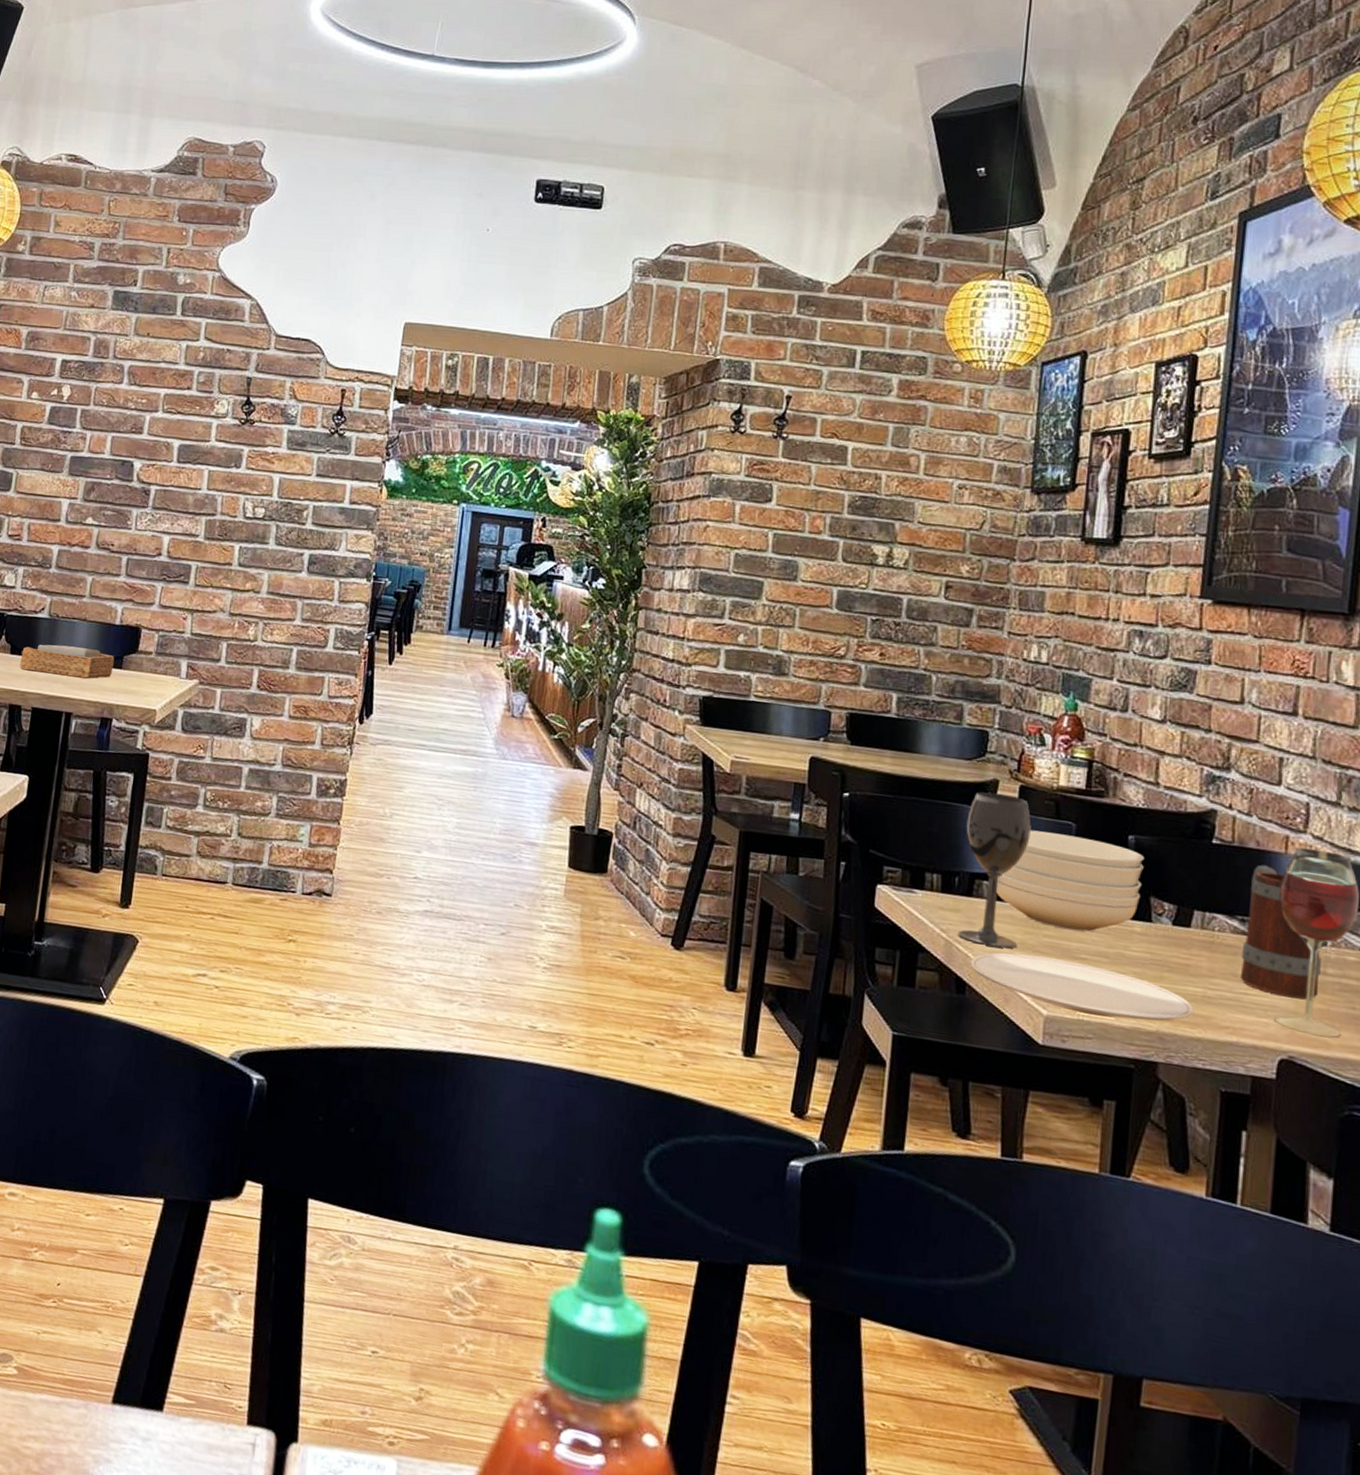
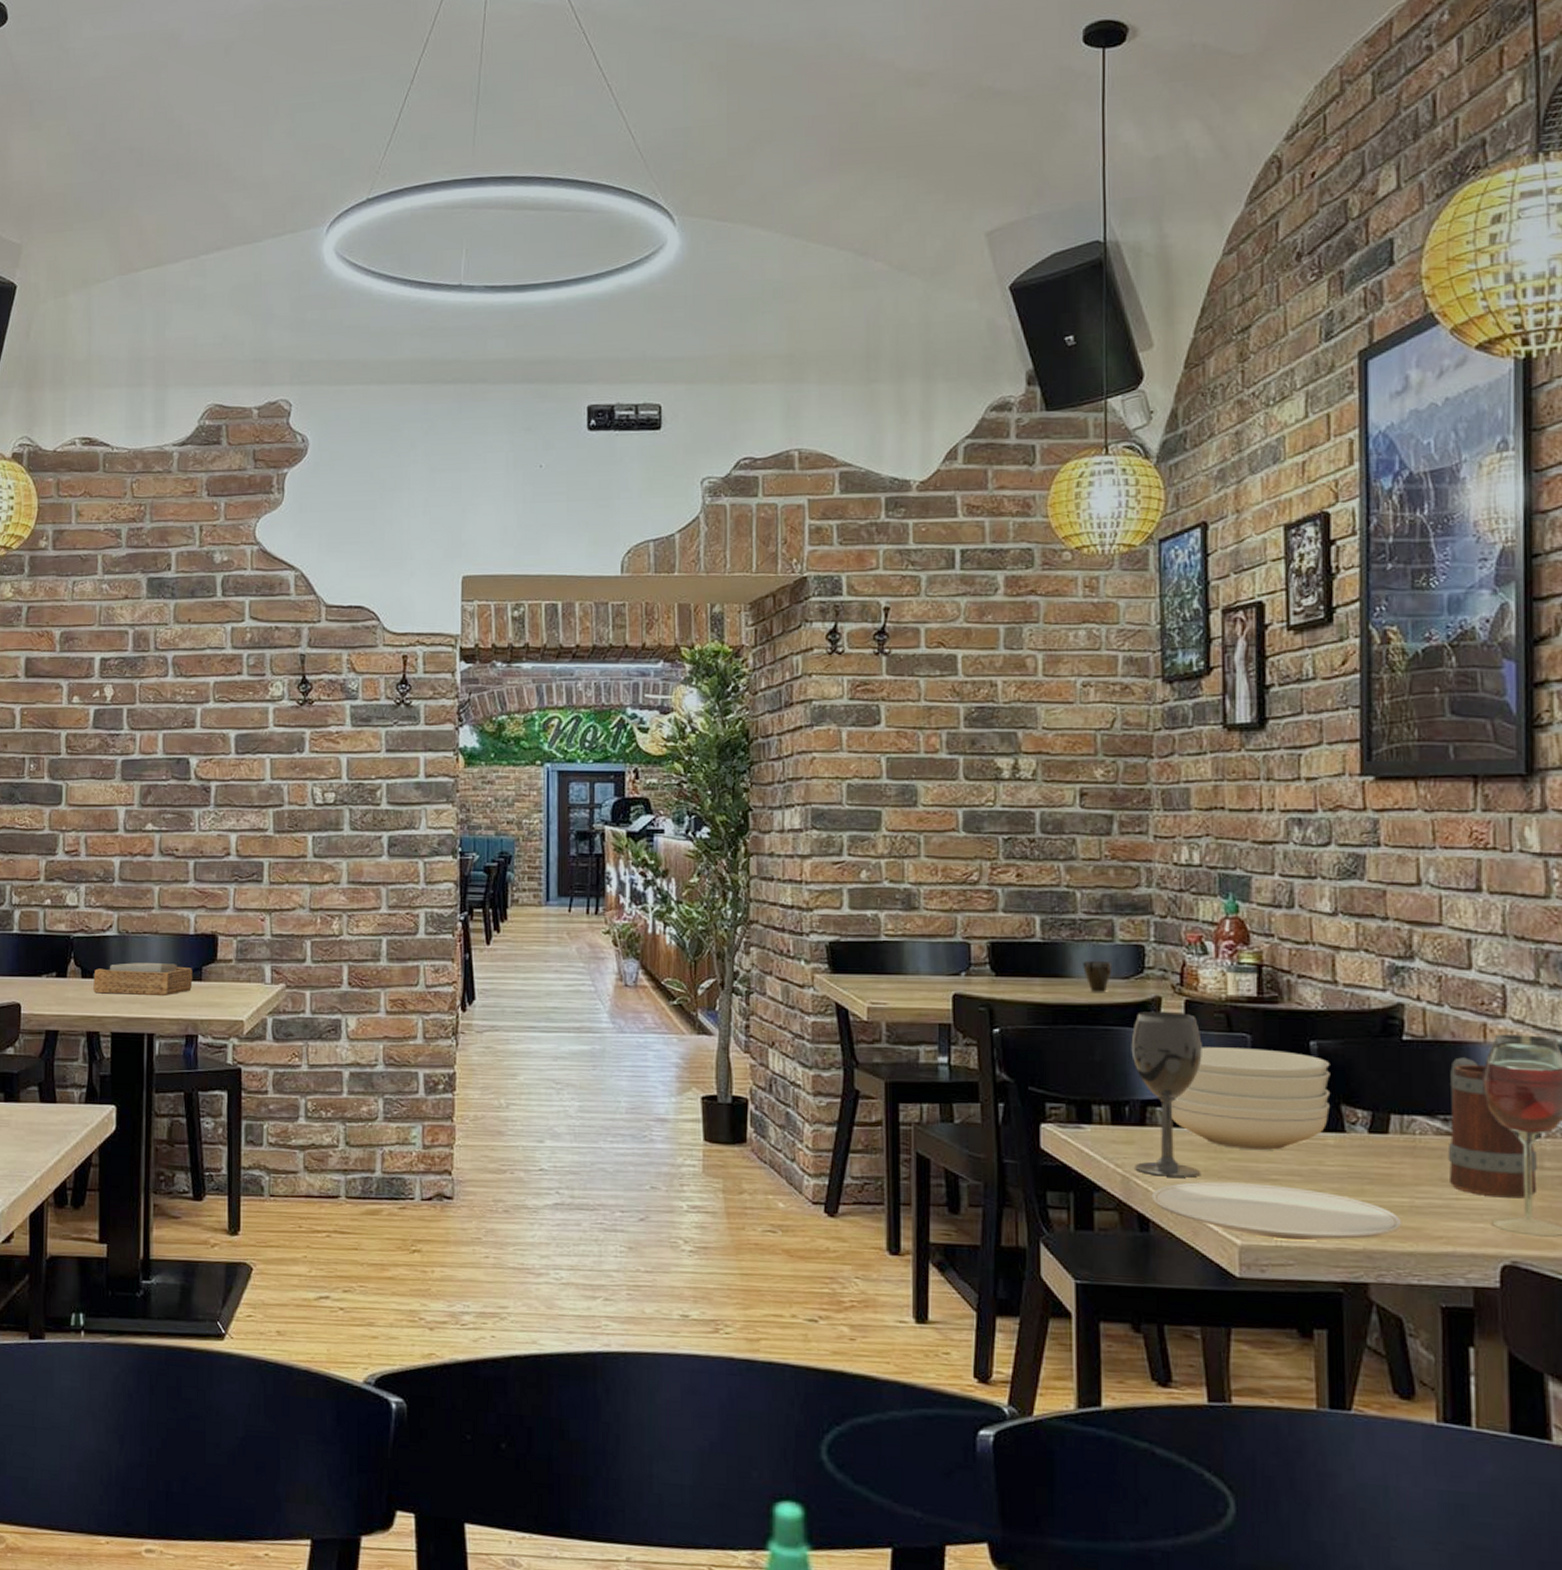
cup: none [931,739,958,771] -> present [1083,961,1112,993]

